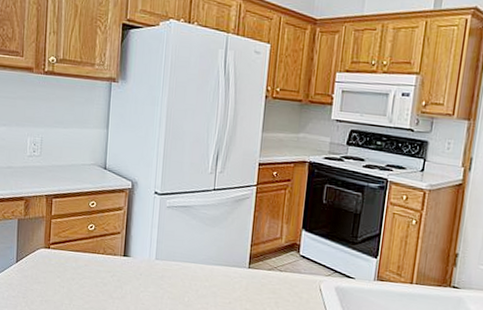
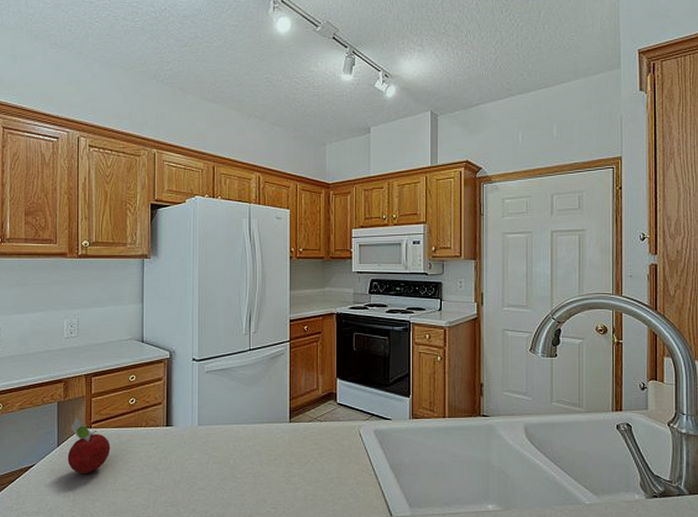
fruit: none [25,236,68,292] -> present [67,417,111,473]

